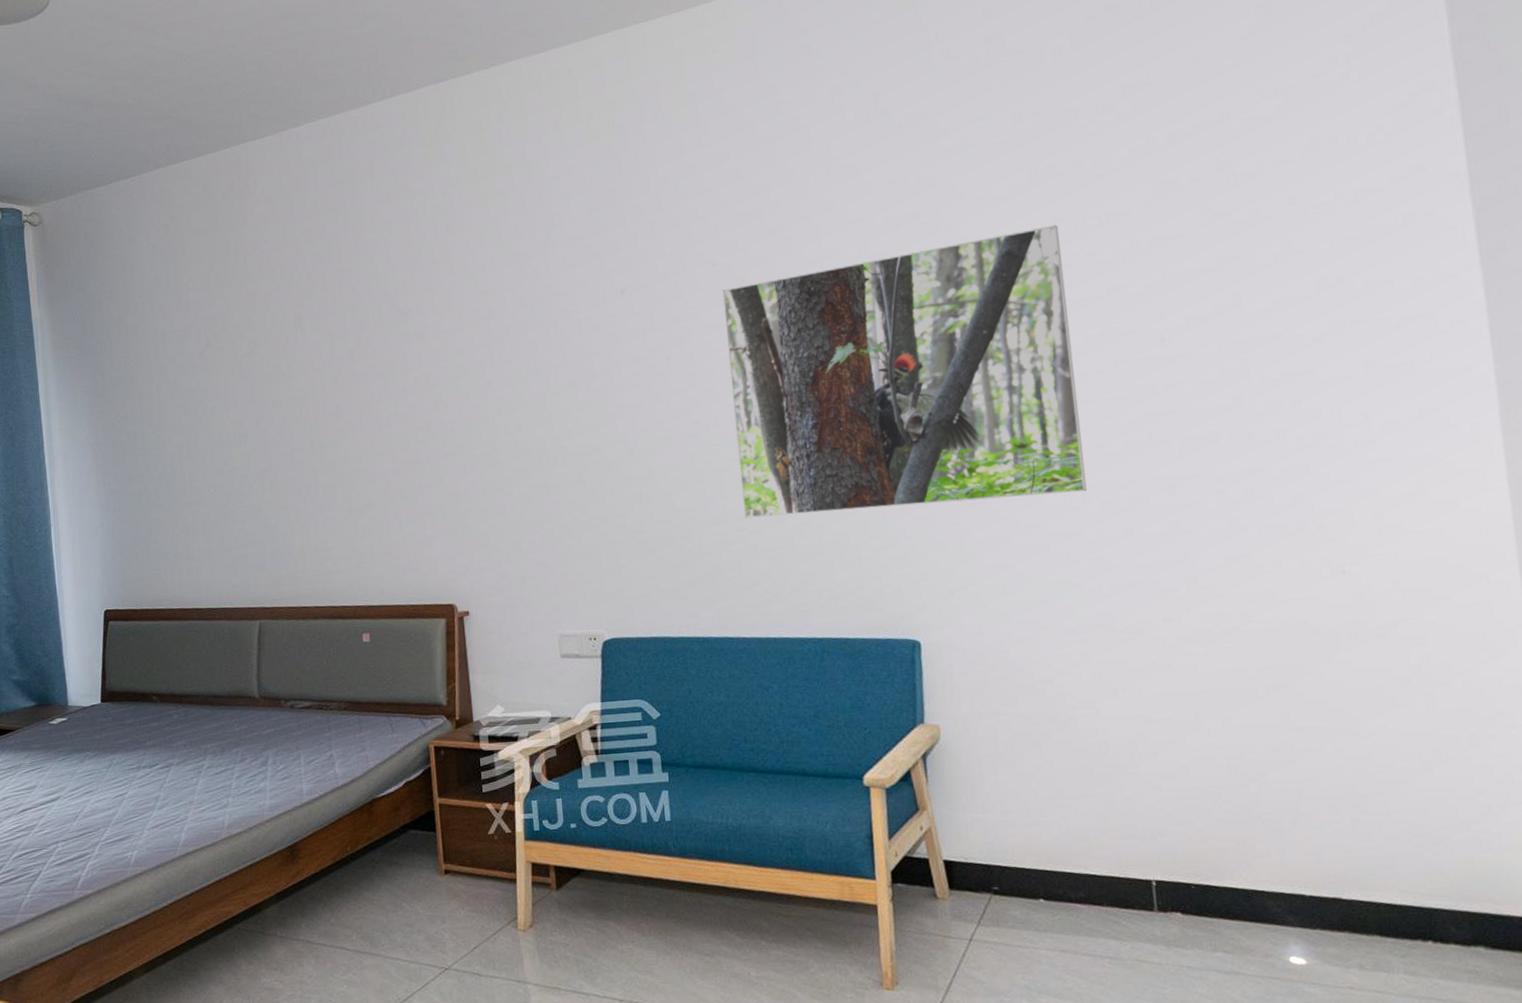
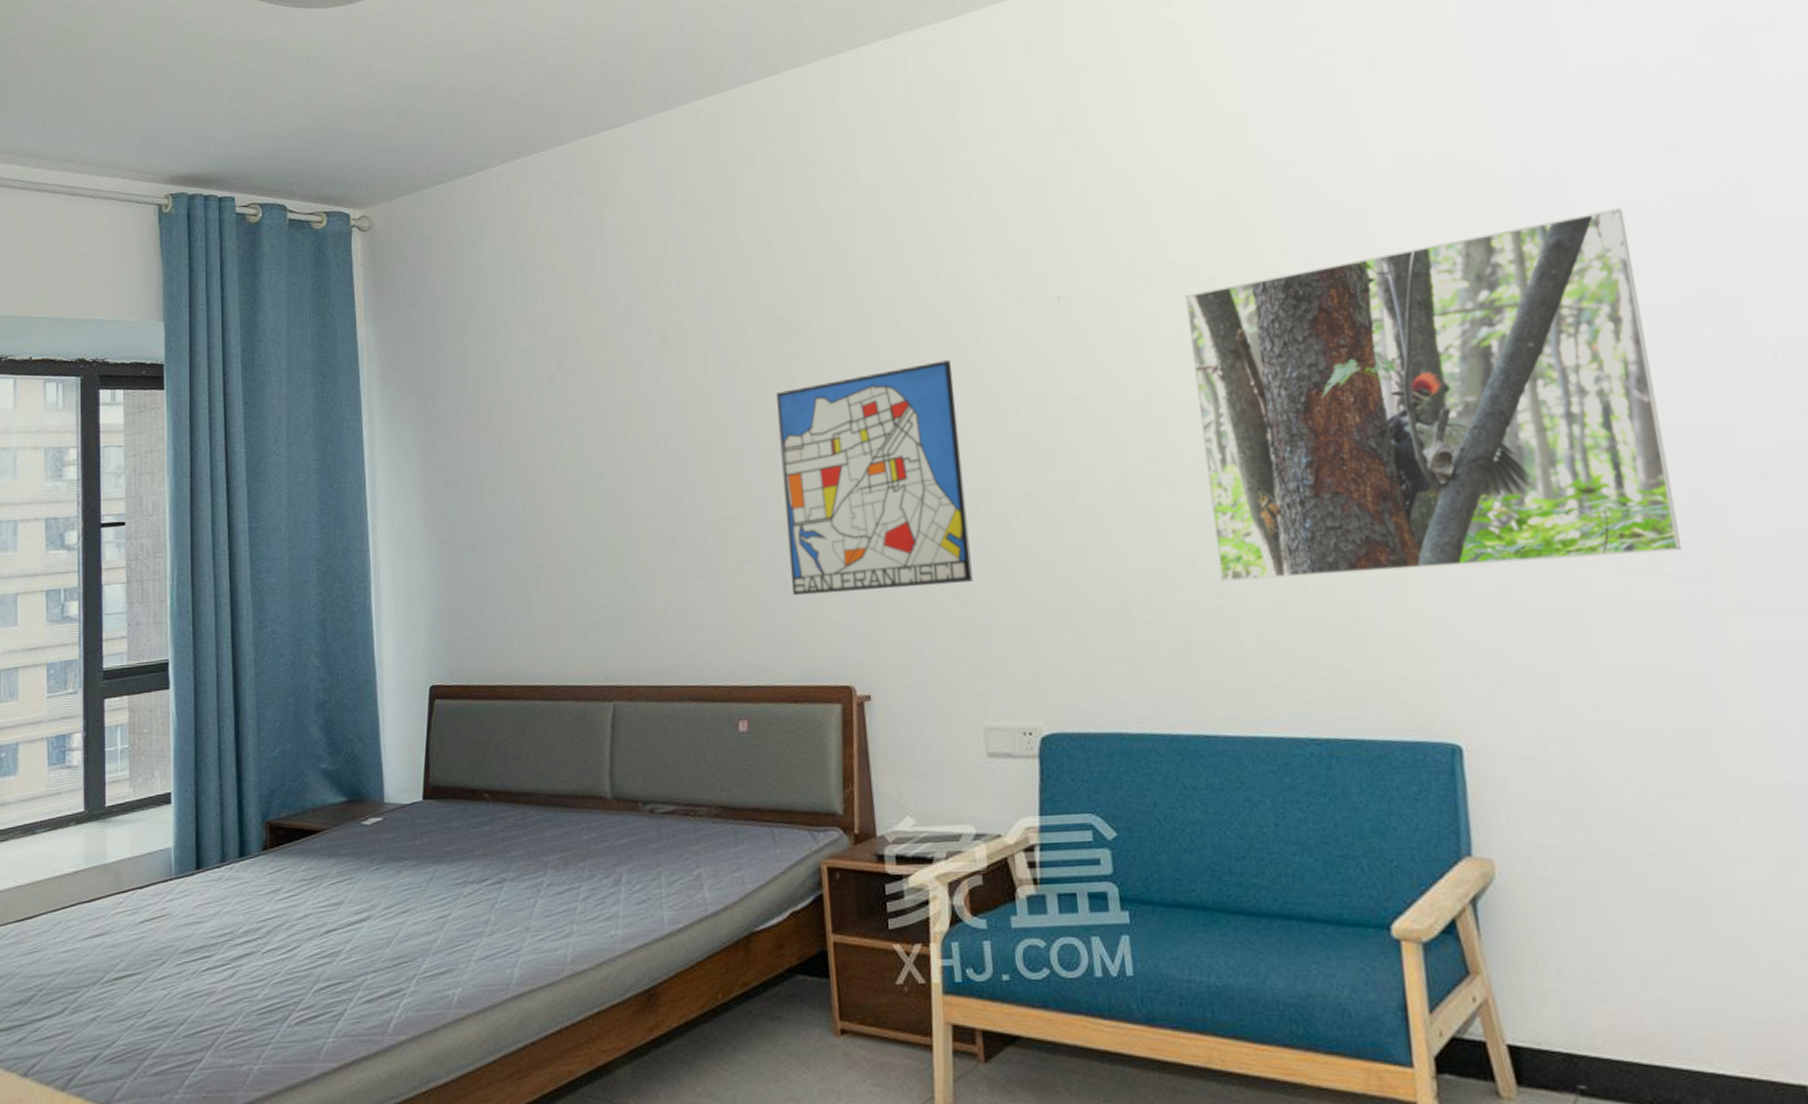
wall art: none [392,341,551,533] -> present [776,360,973,596]

